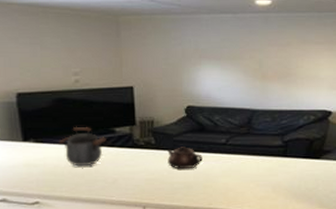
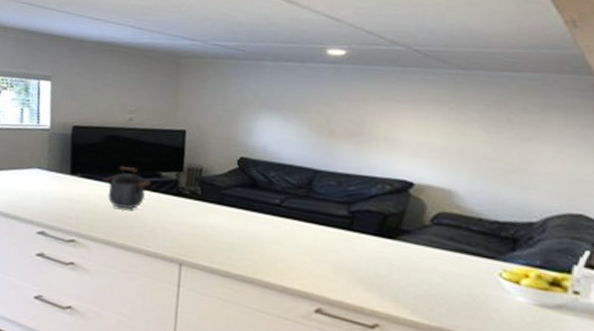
teapot: present [167,147,203,169] -> none [212,201,252,228]

